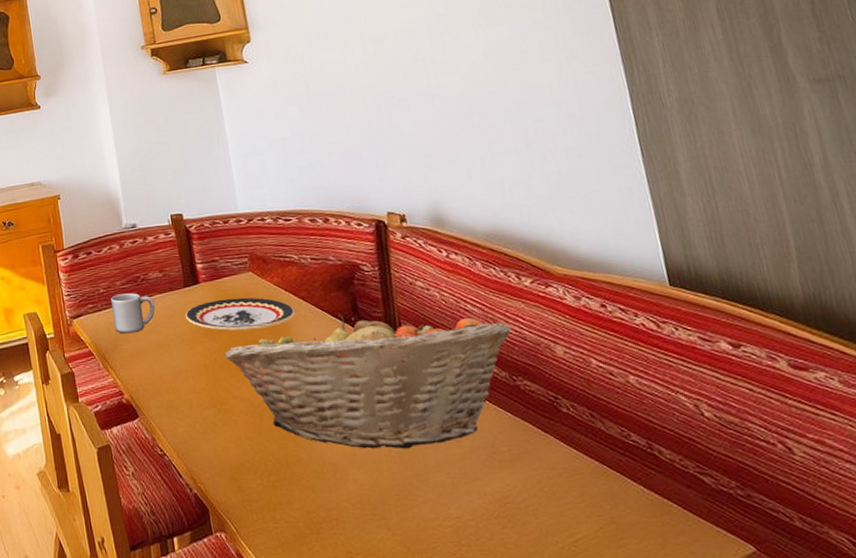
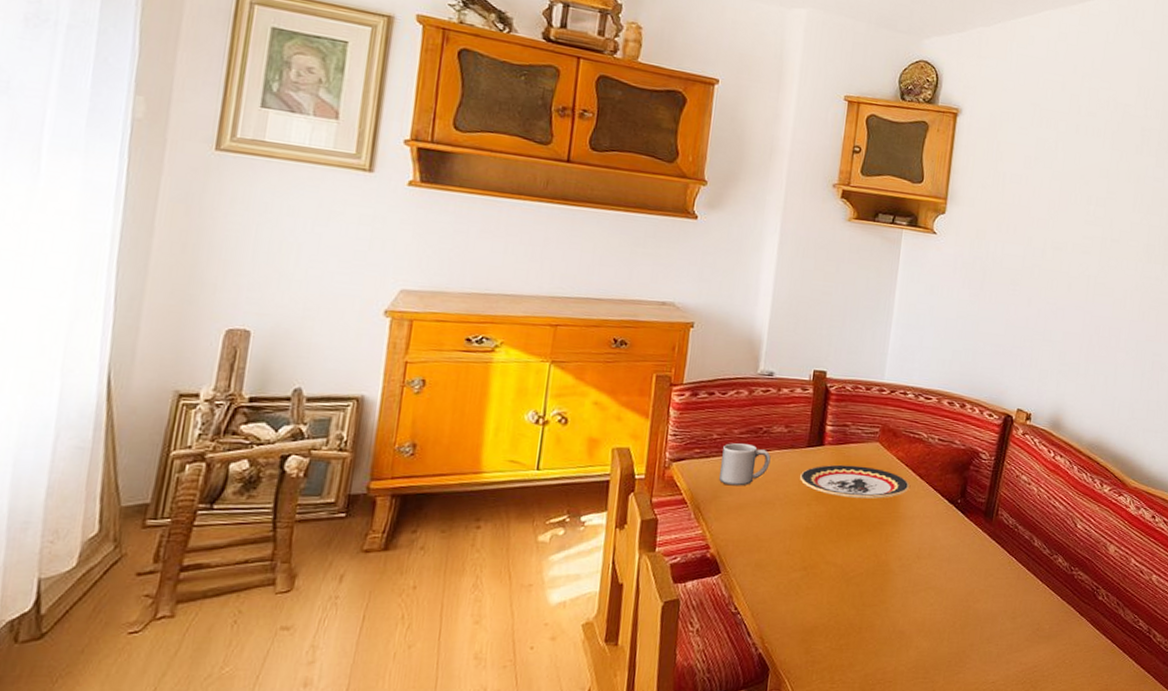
fruit basket: present [224,313,511,449] -> none [829,494,1083,622]

